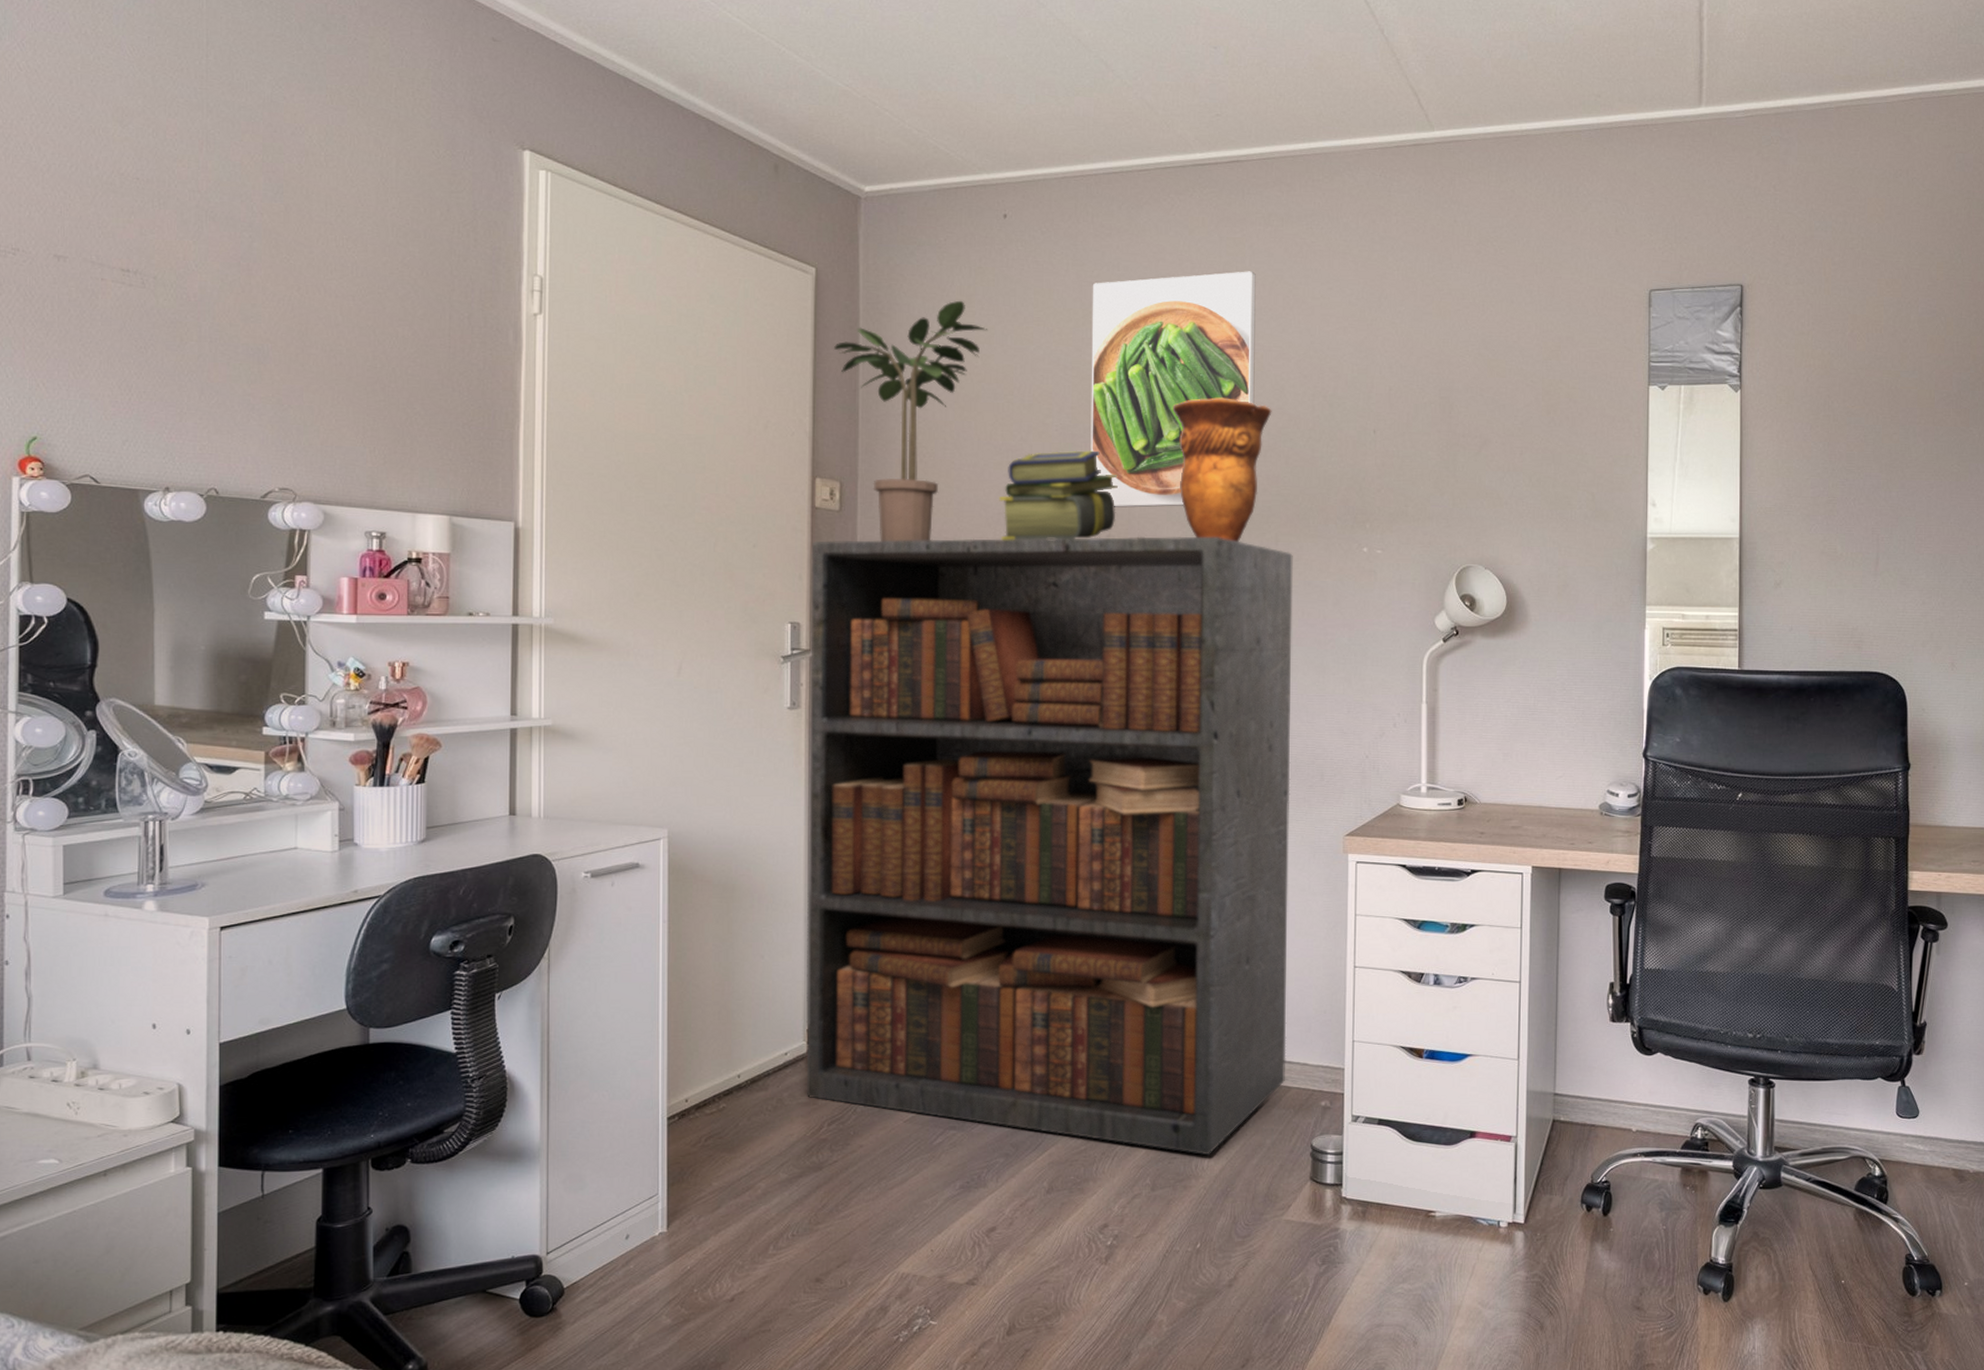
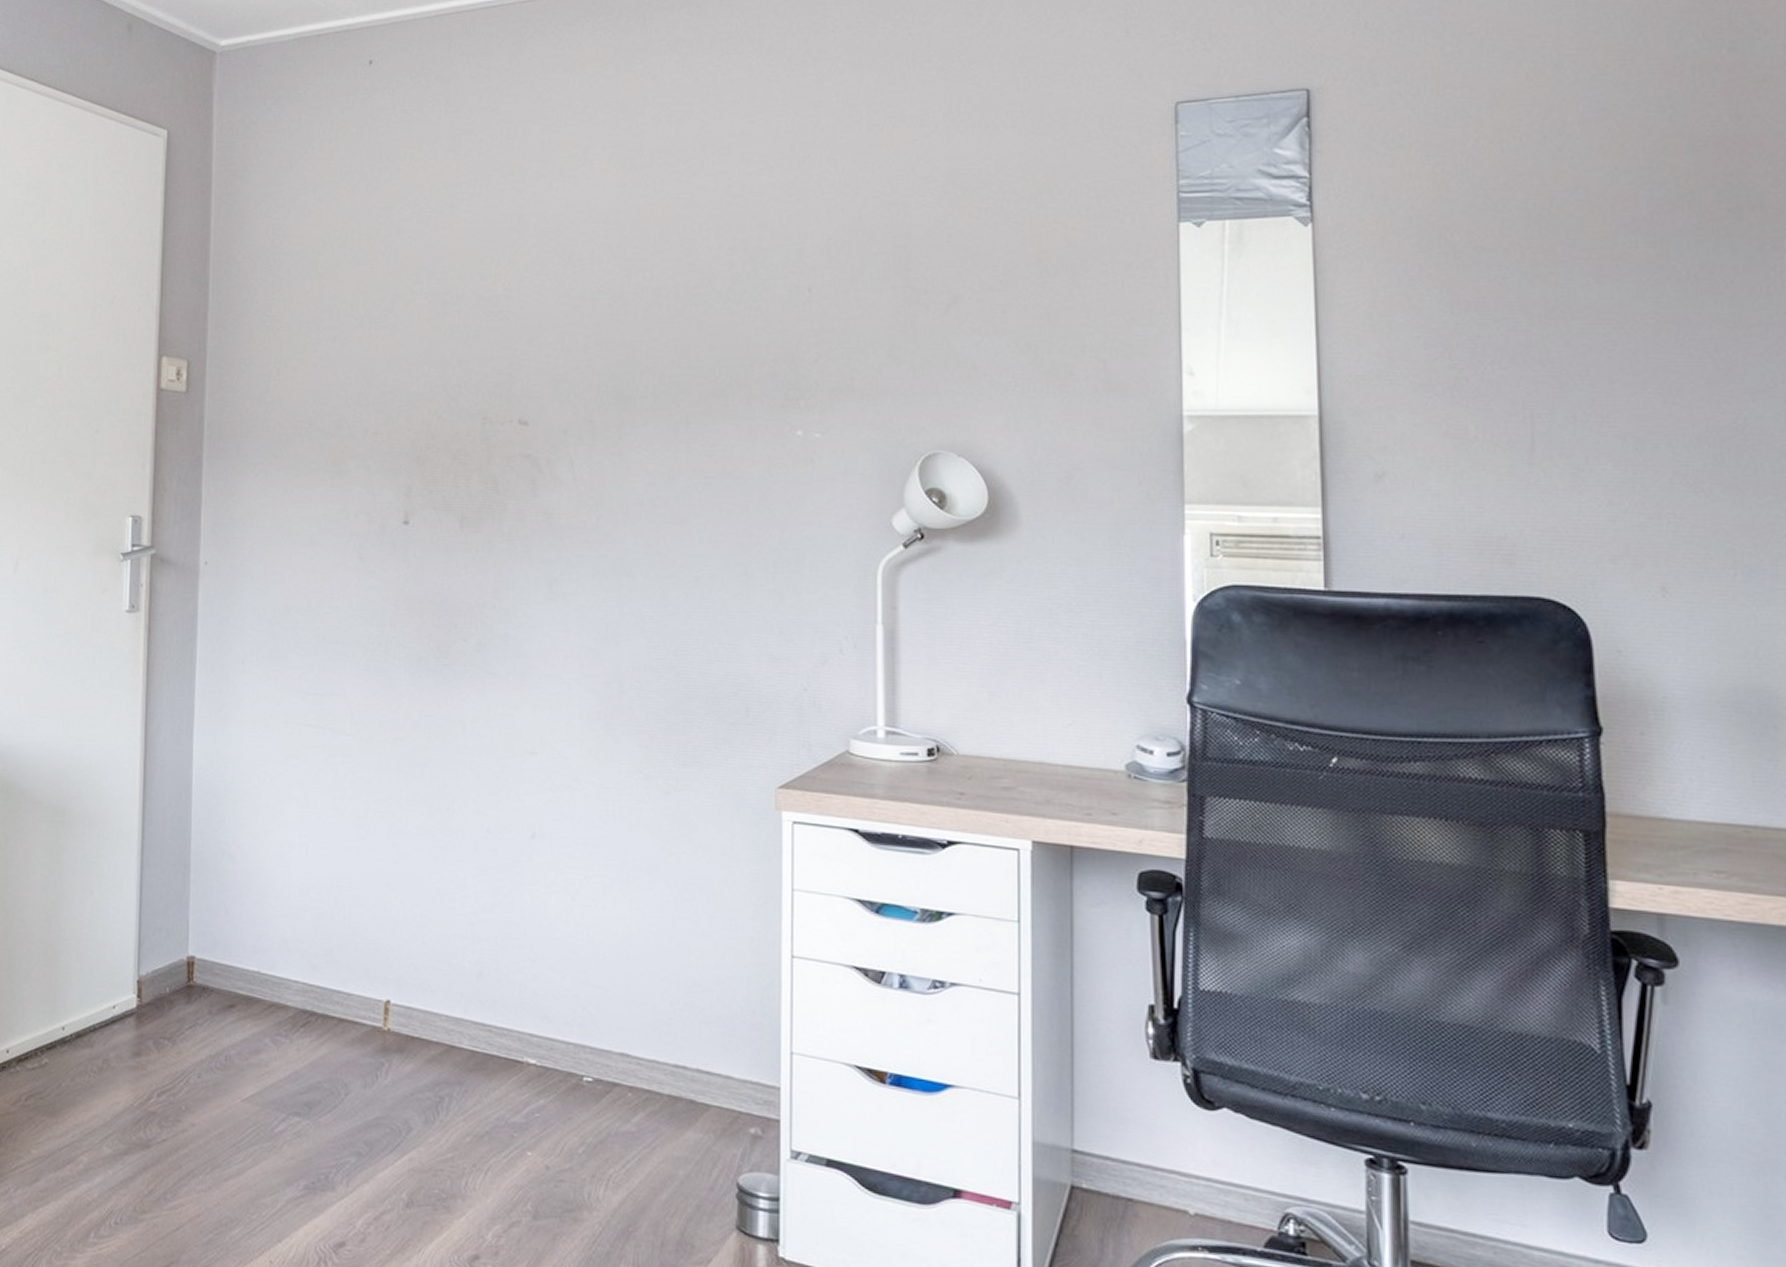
bookcase: present [806,536,1293,1156] -> none [135,418,708,1183]
potted plant: present [834,300,988,542] -> none [185,157,351,426]
stack of books: present [999,450,1118,540] -> none [360,320,496,424]
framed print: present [1090,271,1256,508] -> none [464,107,660,385]
decorative vase: present [1172,397,1272,542] -> none [560,255,681,424]

